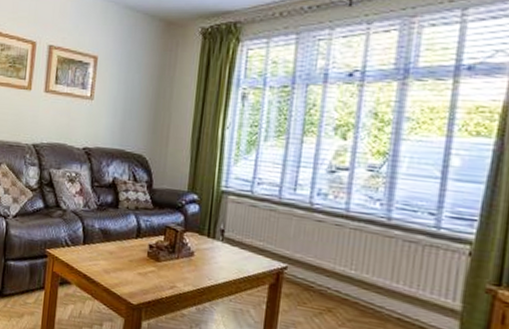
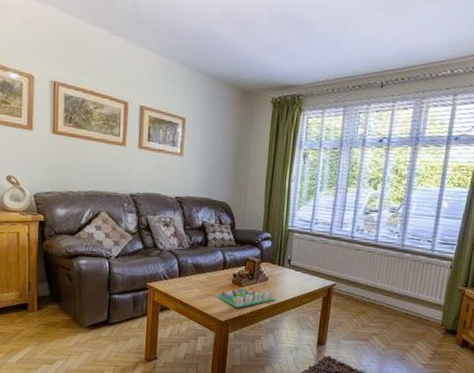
board game: none [125,262,204,290] -> present [214,287,276,309]

